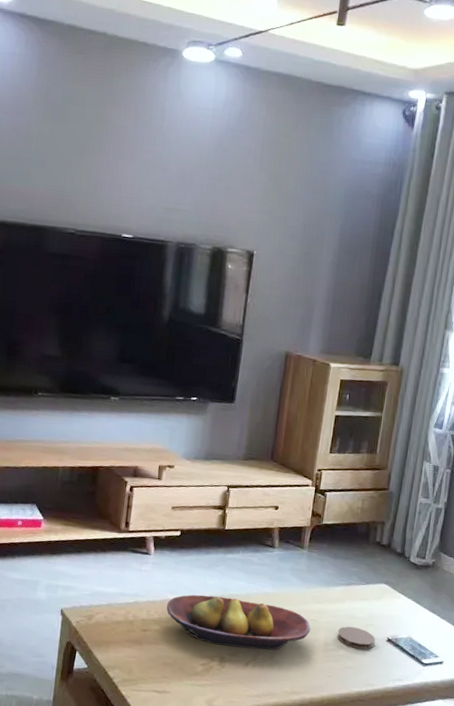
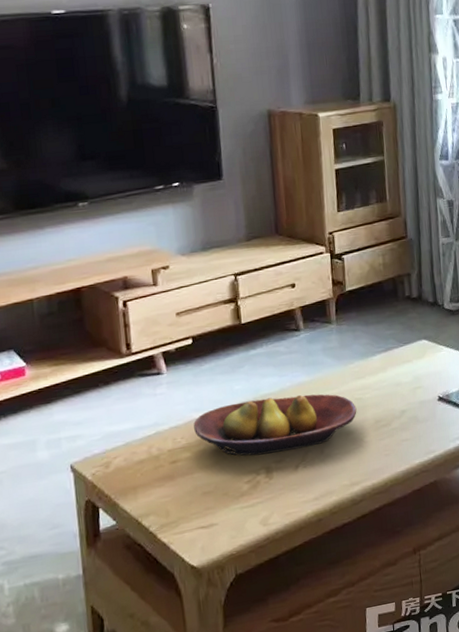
coaster: present [337,626,375,650] -> none [386,394,427,418]

